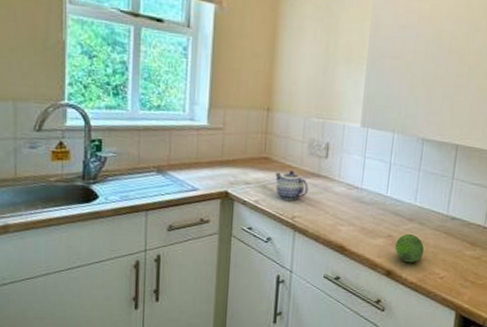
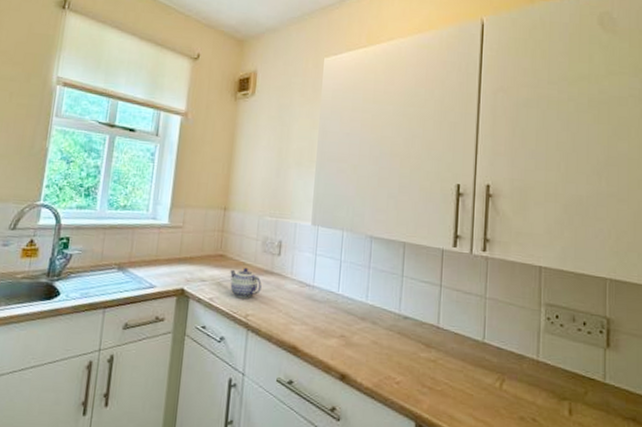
fruit: present [395,233,425,263] -> none [349,333,379,366]

